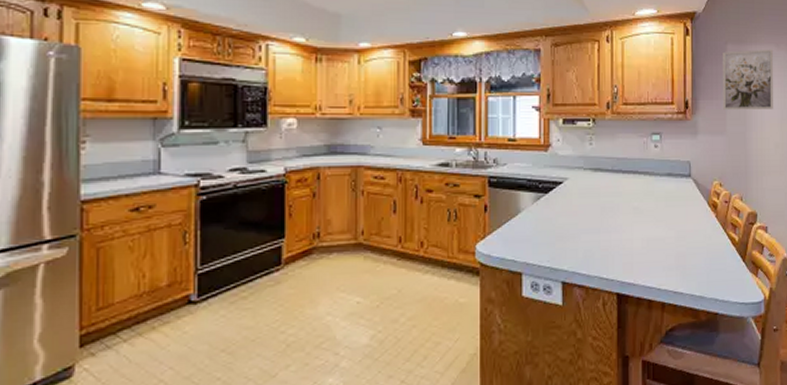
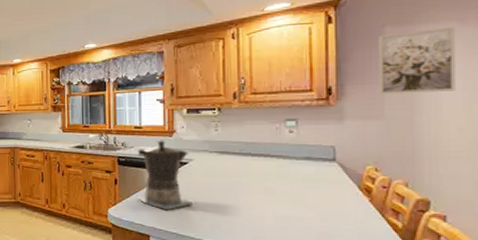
coffee maker: none [508,155,567,241] -> present [136,140,193,211]

